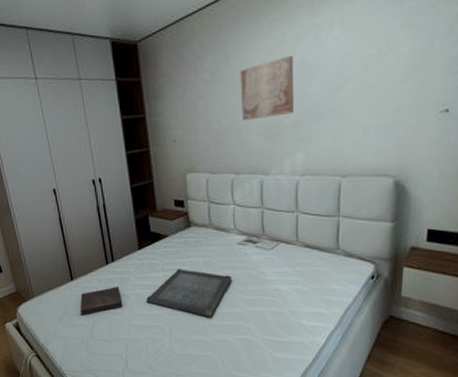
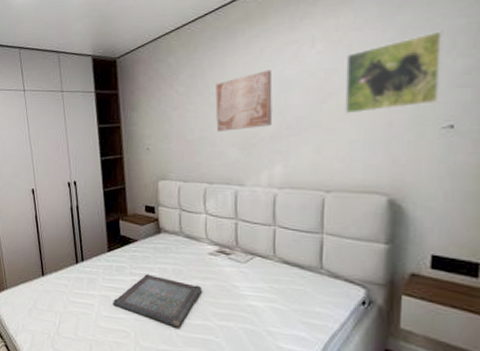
book: present [80,285,123,314] -> none [49,285,90,311]
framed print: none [358,17,445,100] -> present [343,30,445,114]

